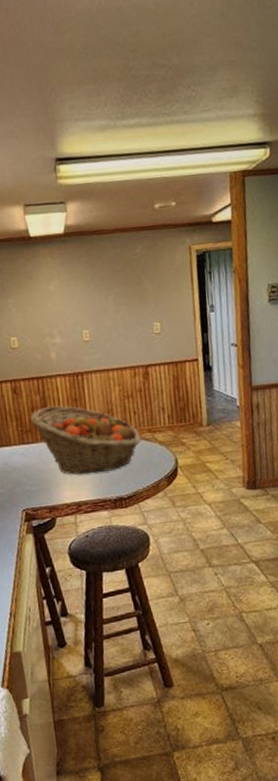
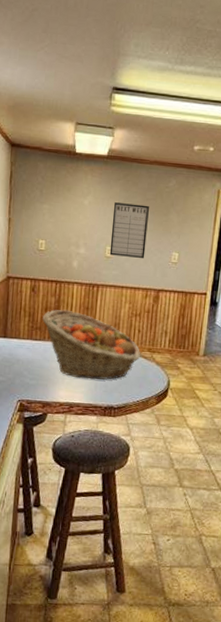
writing board: none [81,278,125,339] -> present [109,202,149,258]

